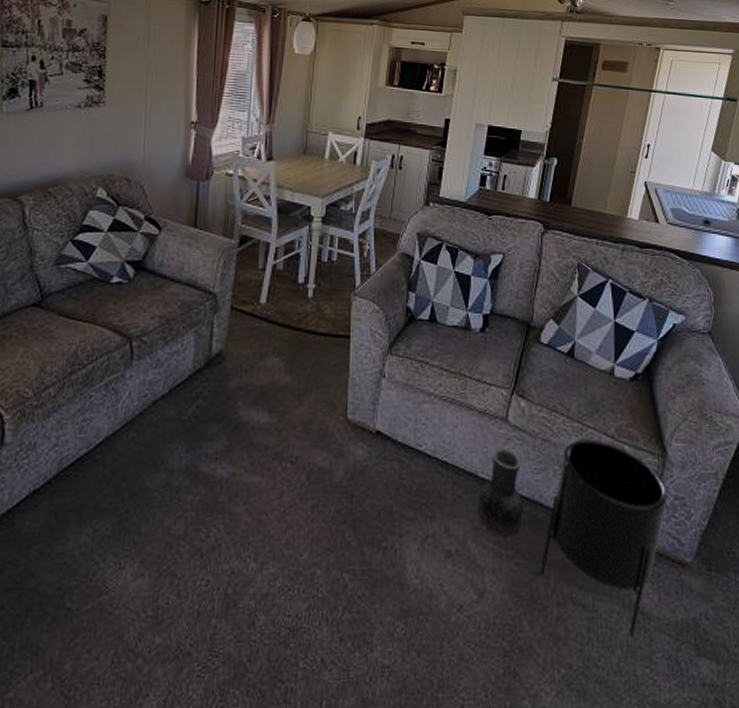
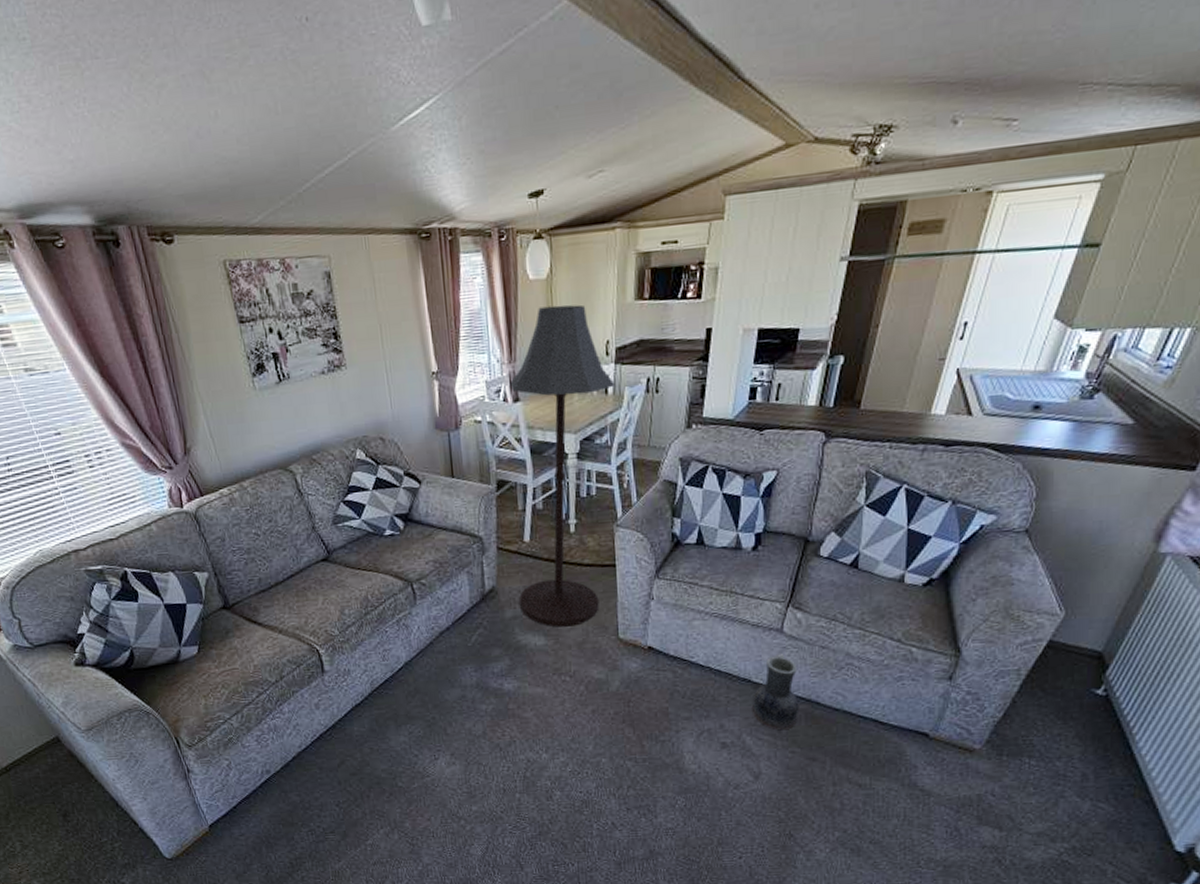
floor lamp: none [247,78,364,403] -> present [510,304,616,627]
planter: present [540,439,667,637] -> none [816,644,958,809]

